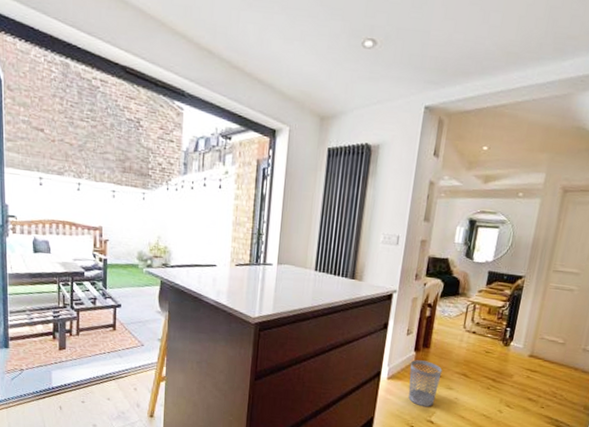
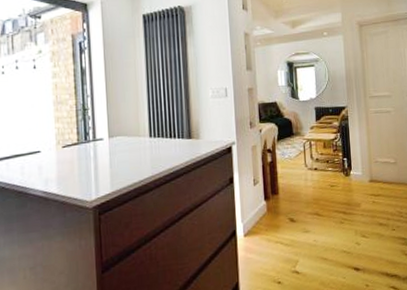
wastebasket: present [408,360,442,407] -> none [263,208,296,258]

